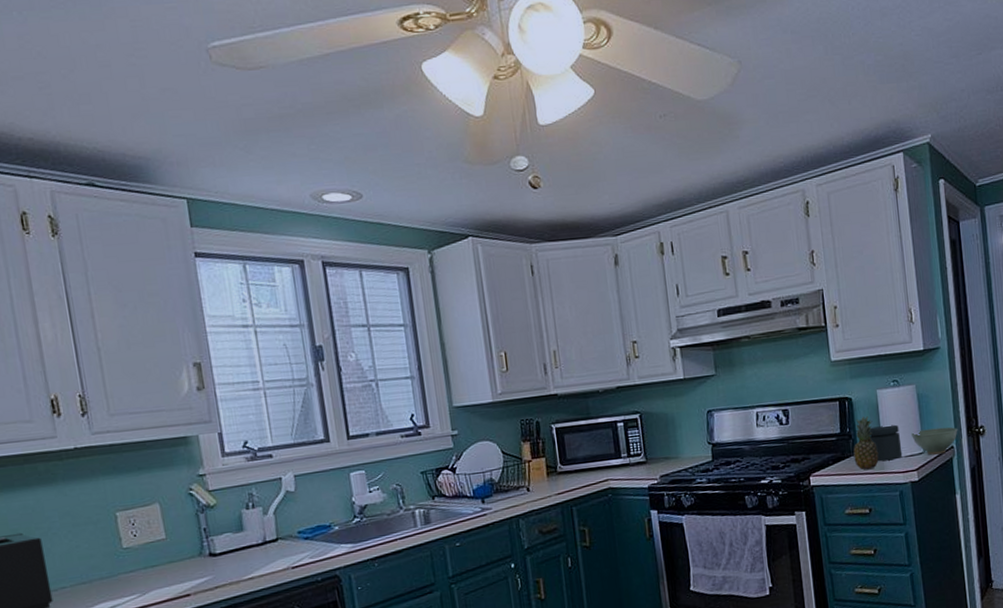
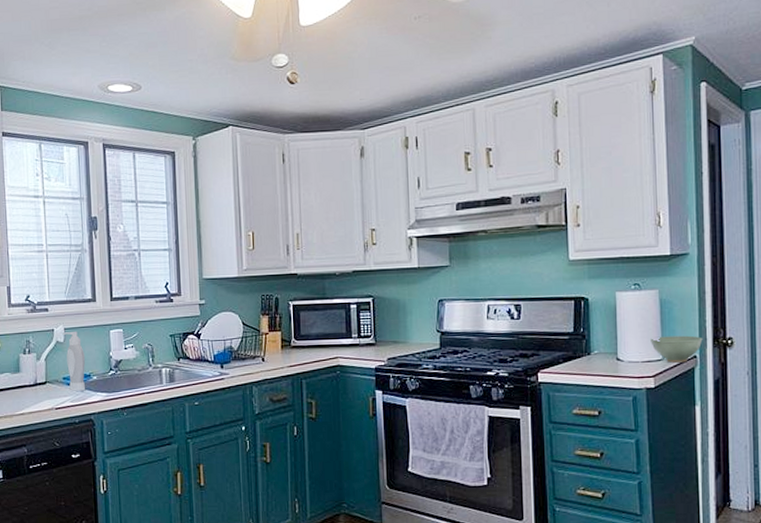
soap bottle: none [292,477,327,546] -> present [62,331,86,391]
fruit: present [853,416,879,470] -> none [586,318,613,372]
jar: present [868,424,903,462] -> none [604,328,639,365]

